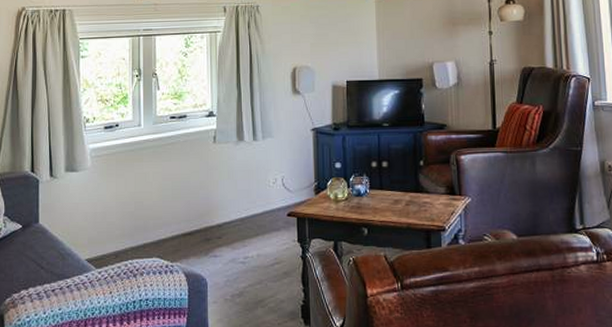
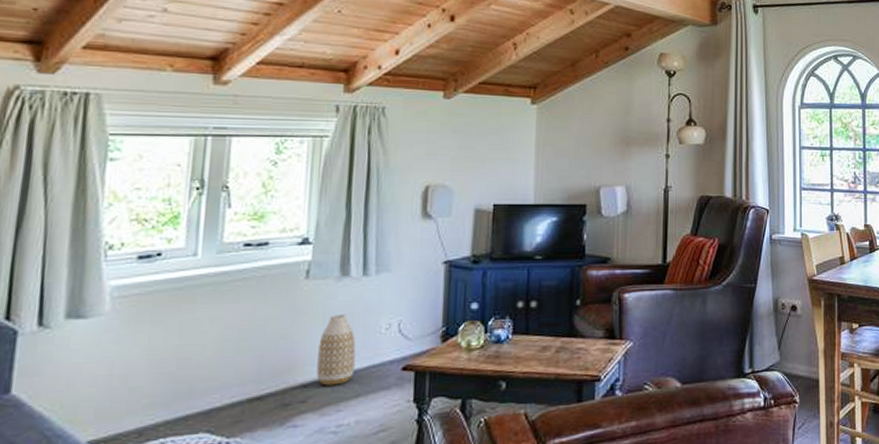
vase: none [227,171,253,226] -> present [316,314,356,386]

